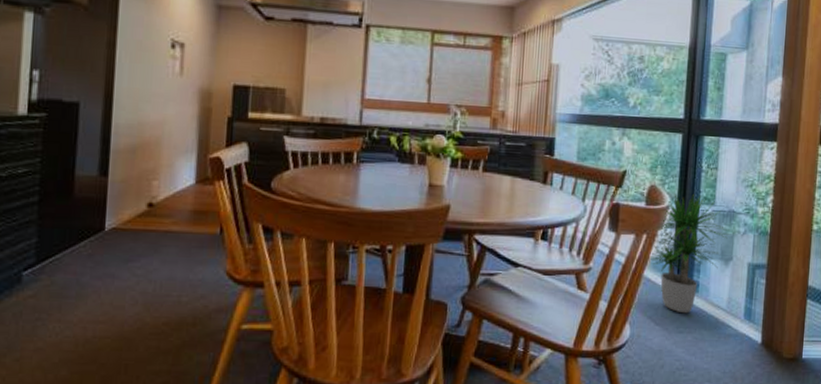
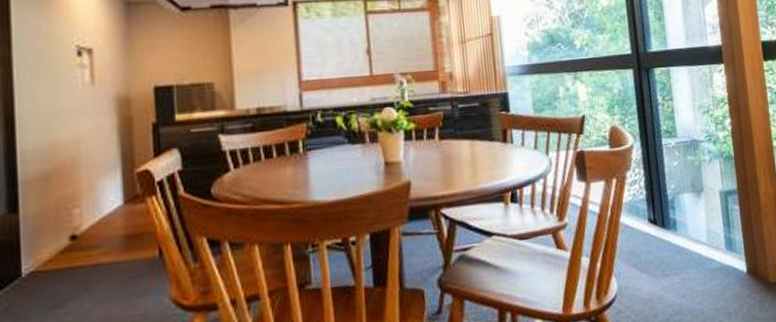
potted plant: present [649,193,729,314] -> none [623,129,696,255]

